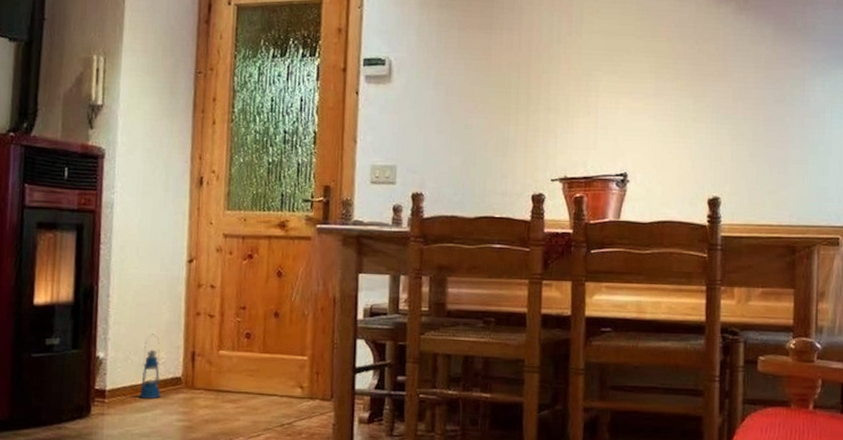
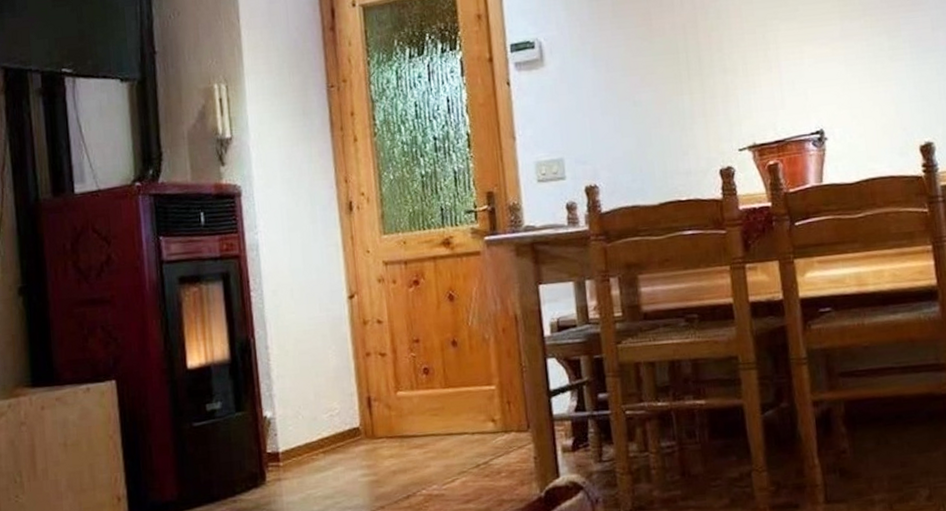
lantern: present [139,333,161,399] -> none [314,382,340,457]

